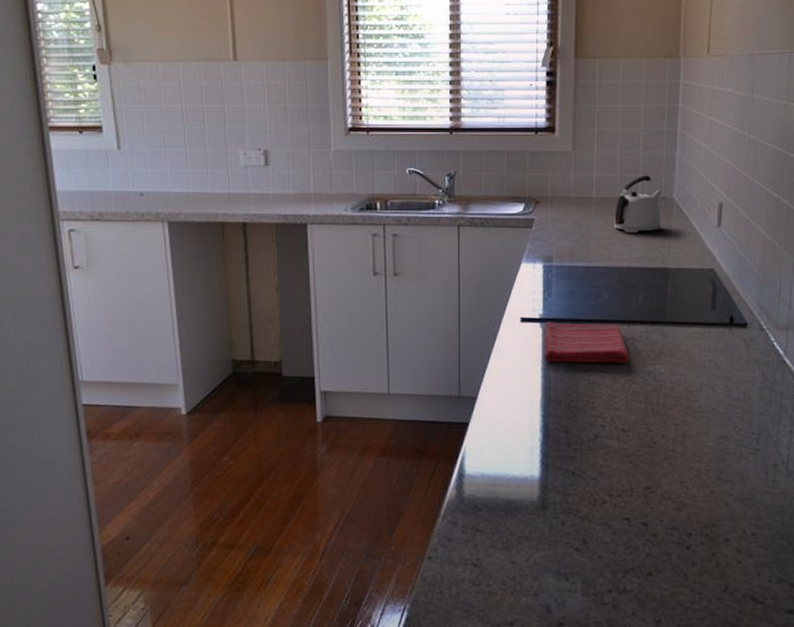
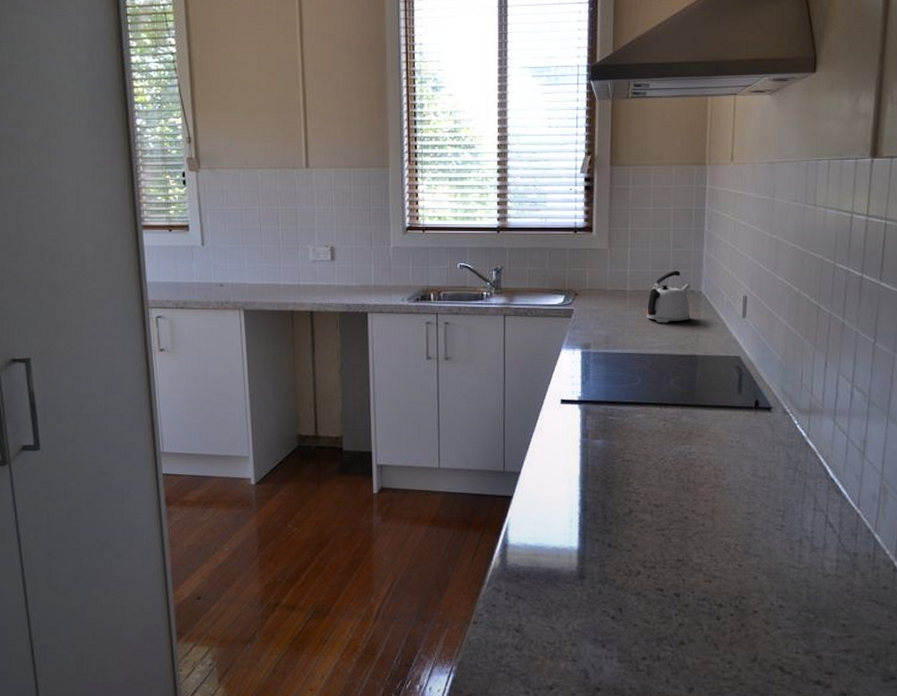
dish towel: present [544,321,629,363] -> none [582,403,661,443]

